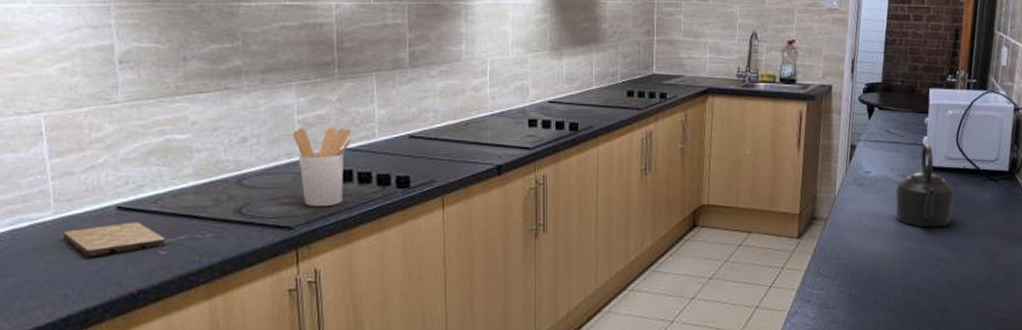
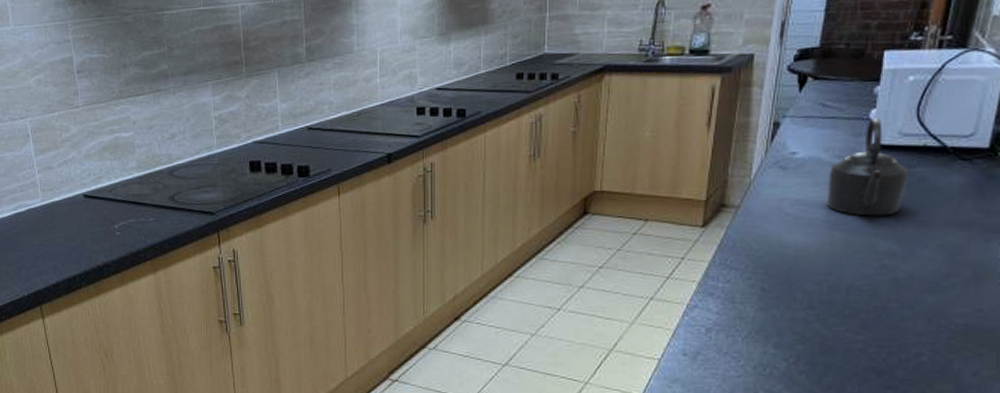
cutting board: present [62,221,166,258] -> none [49,207,120,237]
utensil holder: present [292,127,352,207] -> none [211,122,259,195]

